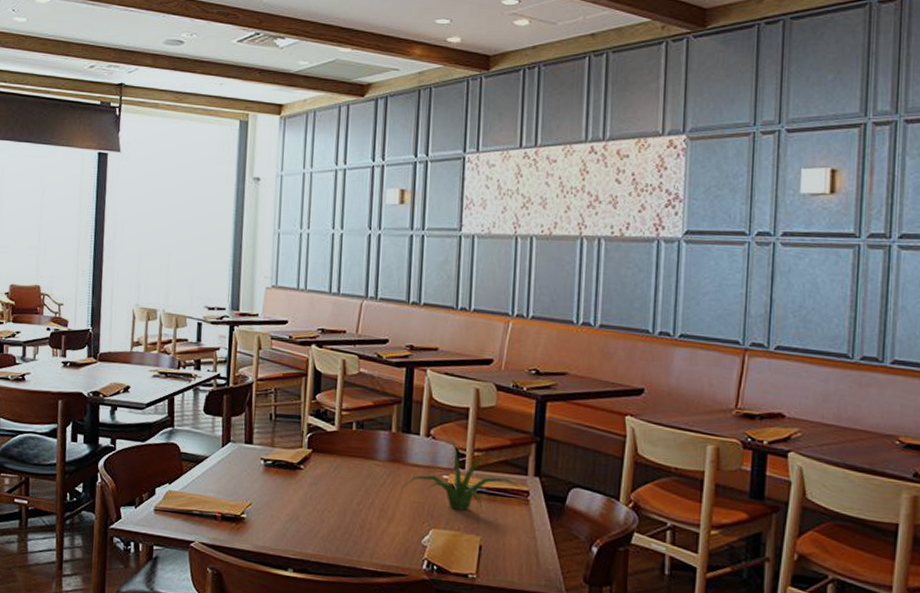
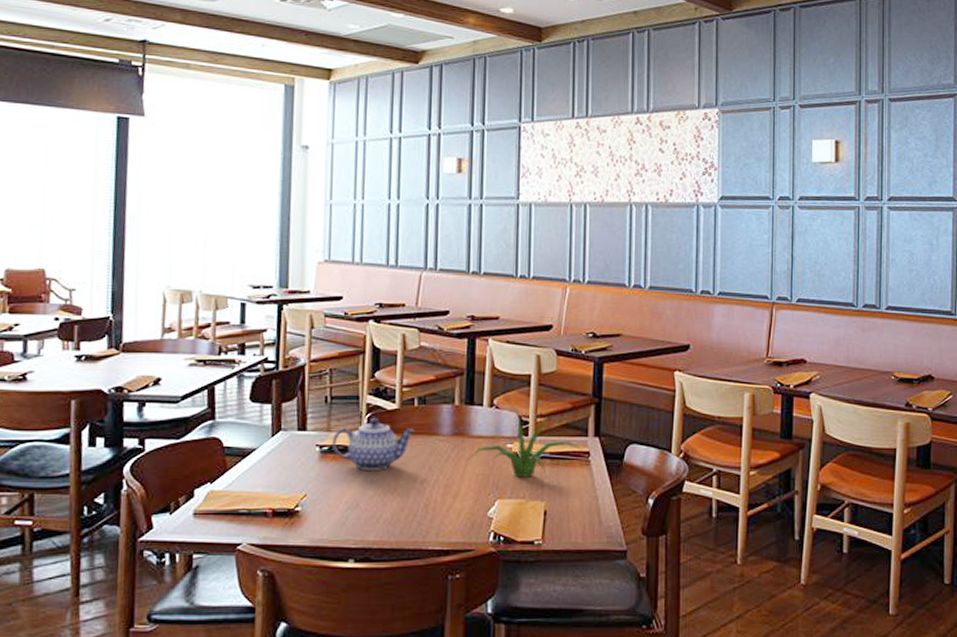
teapot: none [275,438,352,488] -> present [332,418,415,470]

